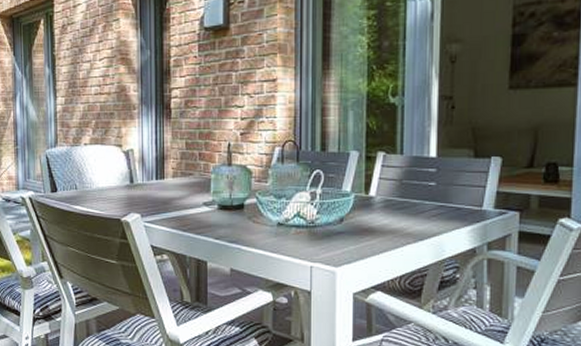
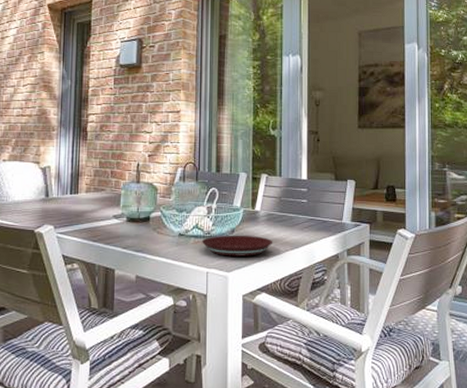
plate: none [305,224,392,250] -> present [202,235,273,256]

